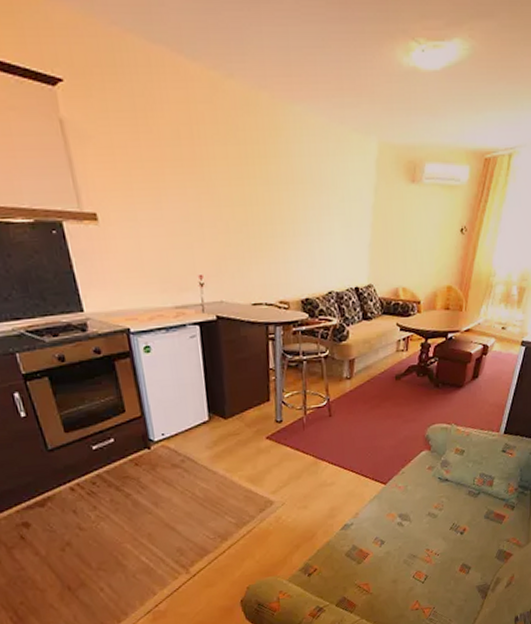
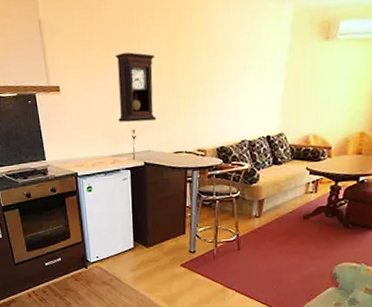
pendulum clock: none [171,175,229,266] -> present [115,52,157,123]

